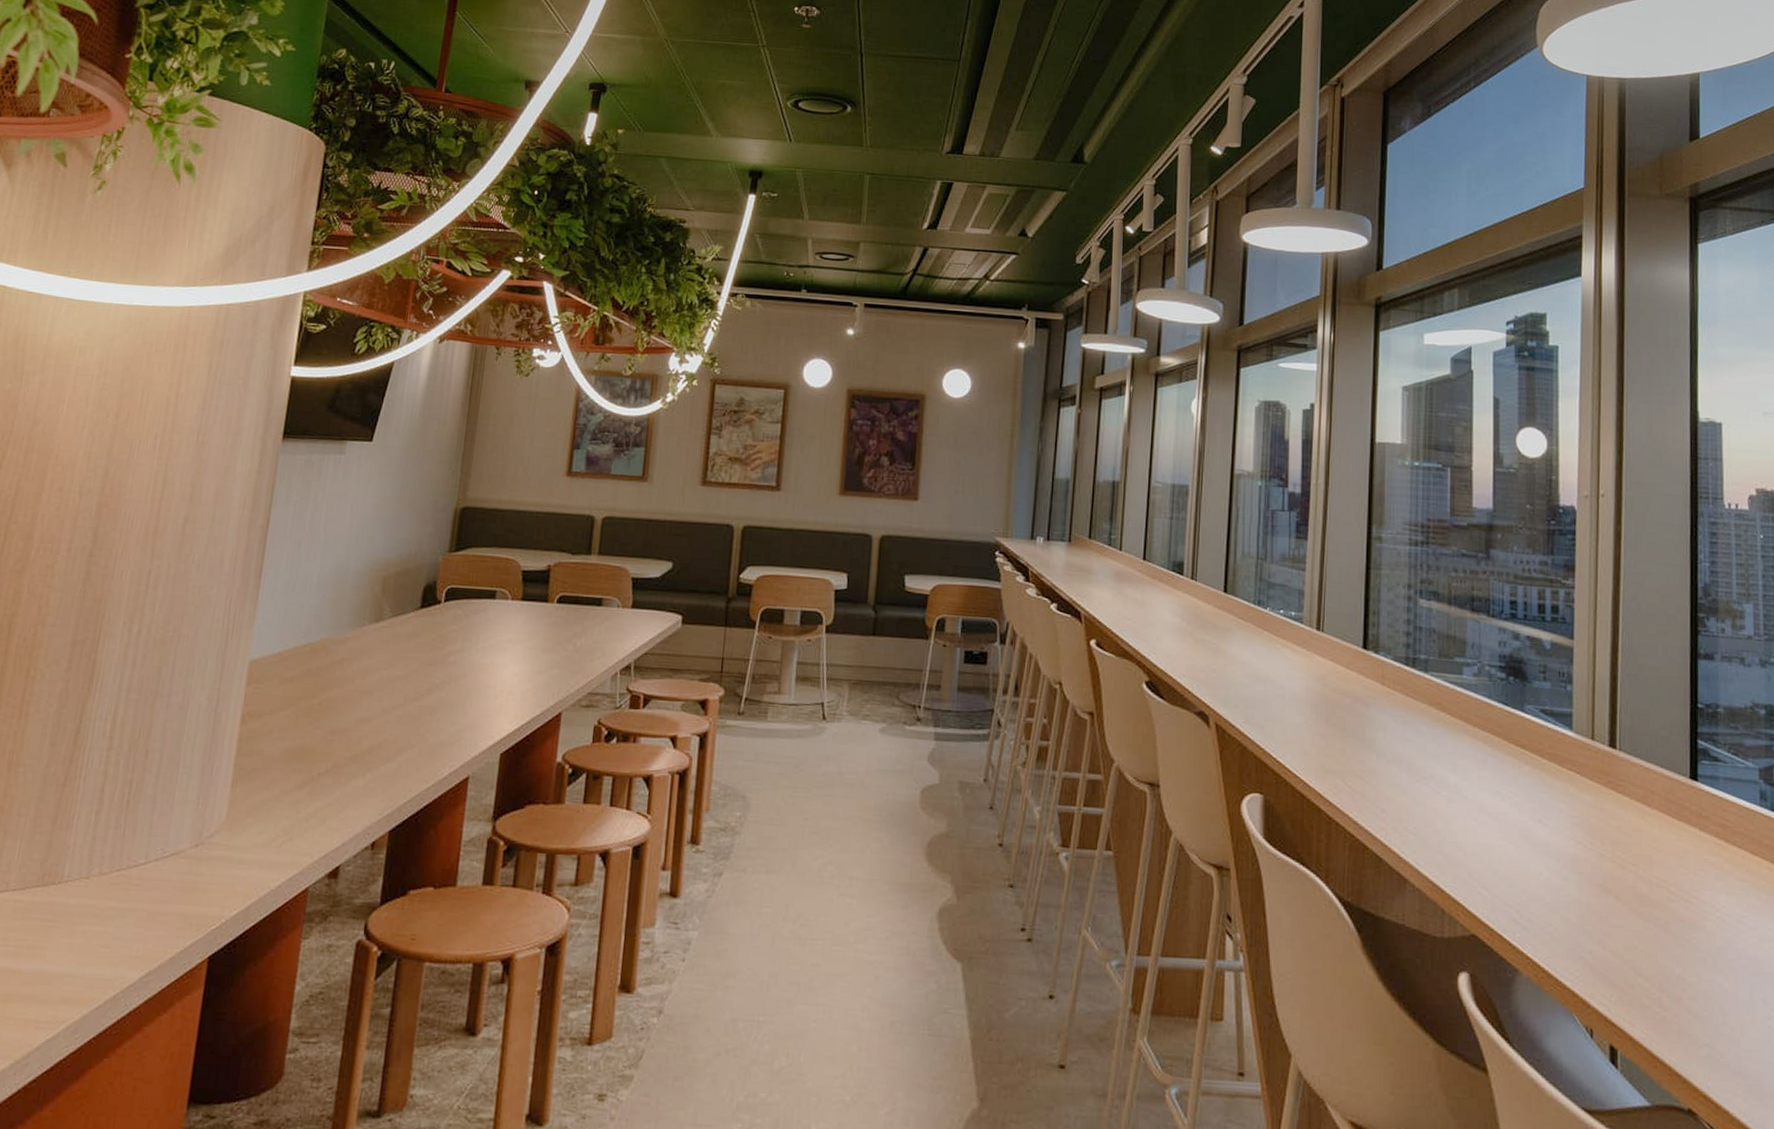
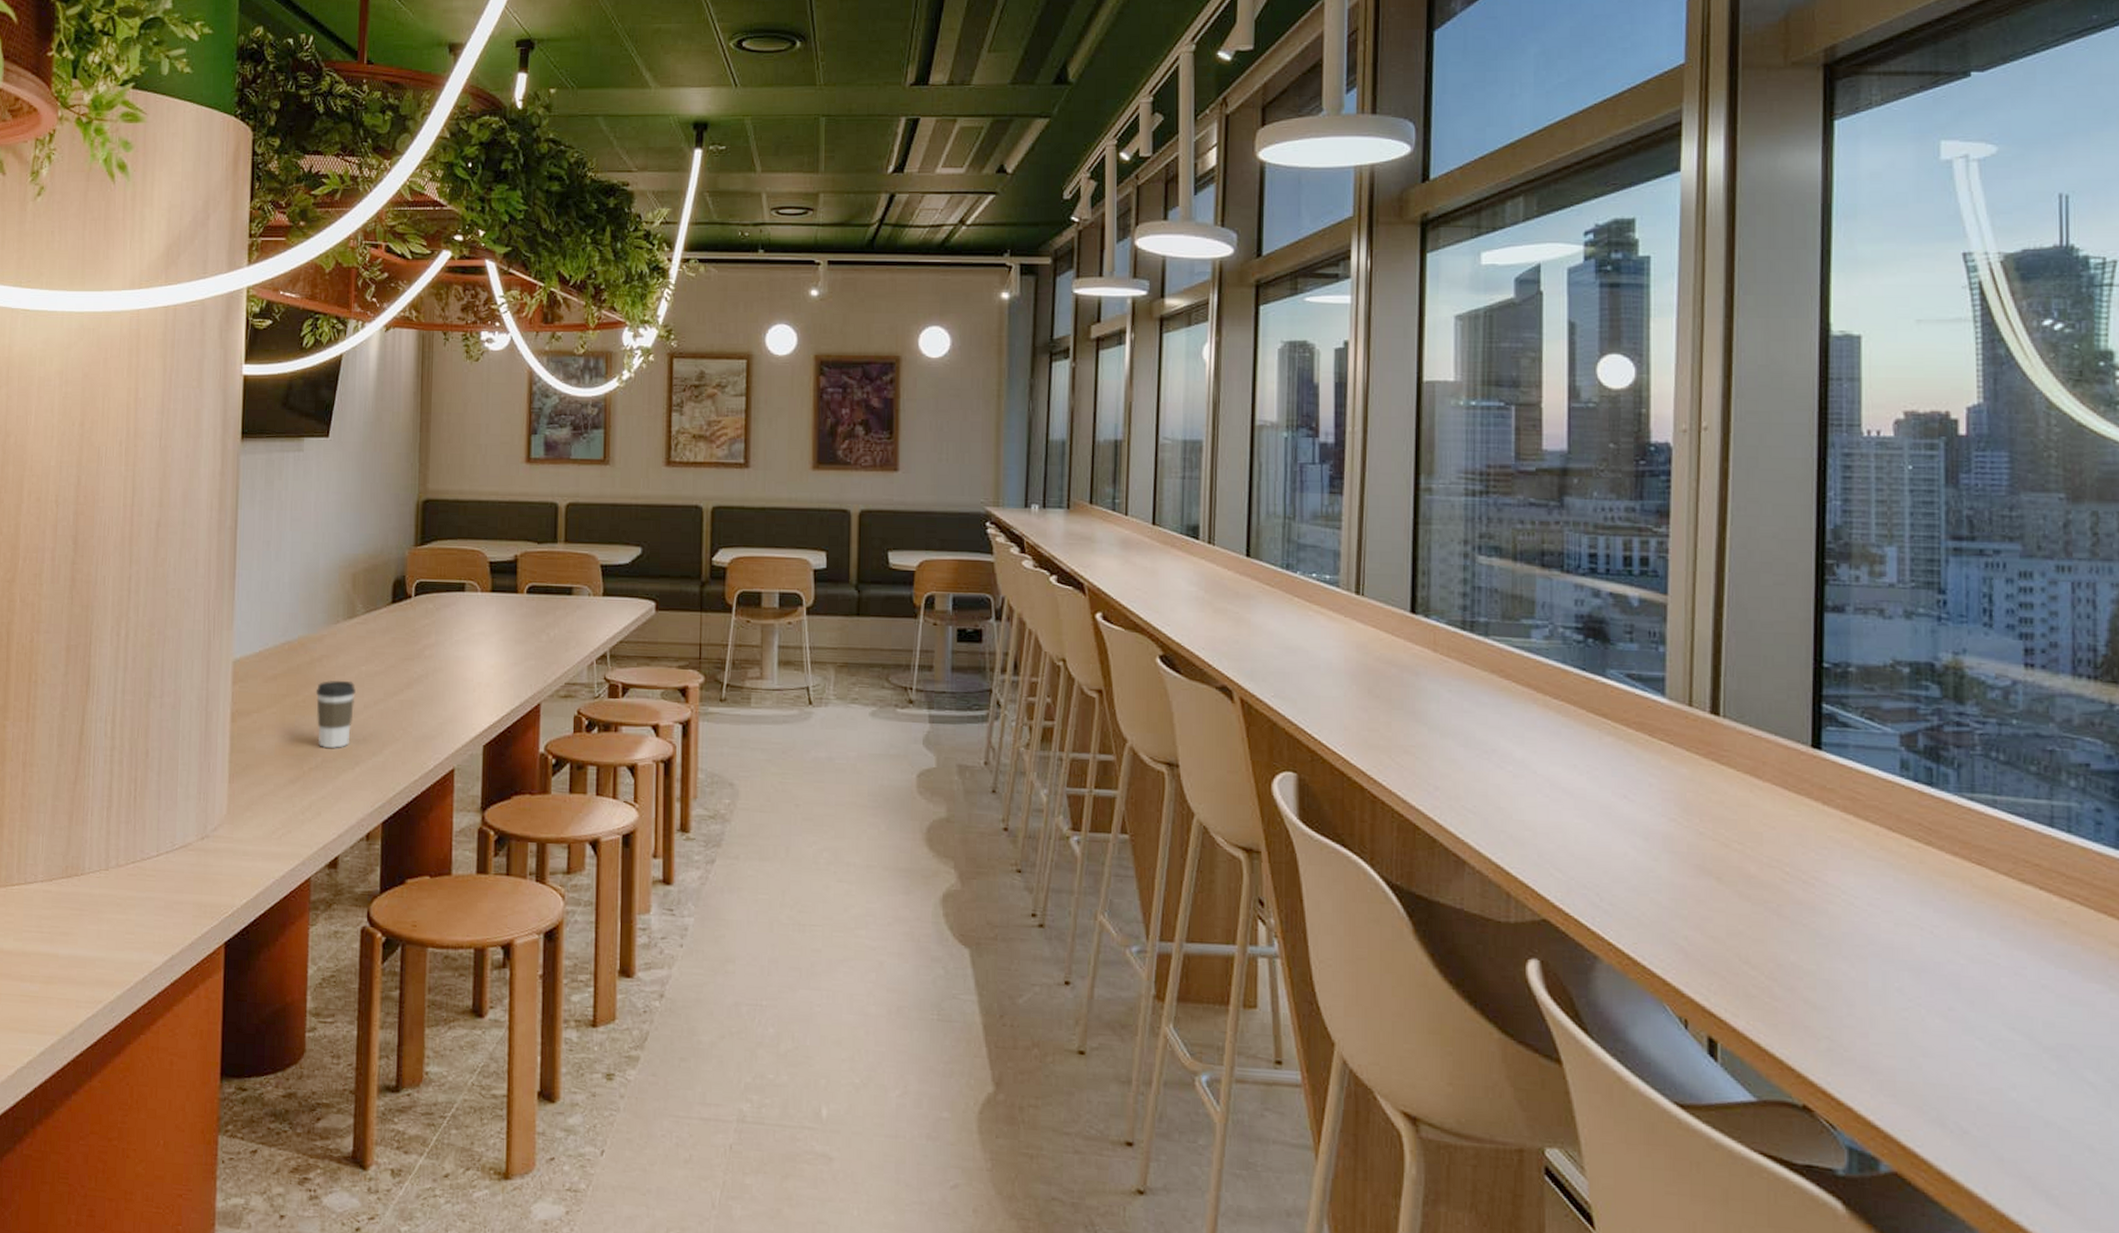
coffee cup: none [330,683,375,753] -> present [315,680,356,748]

